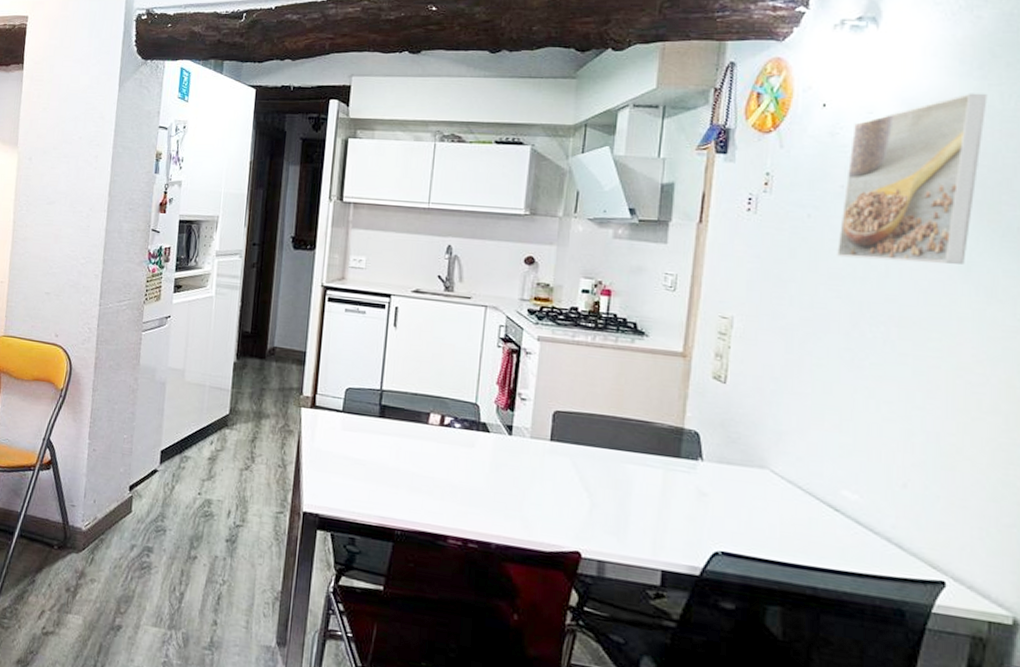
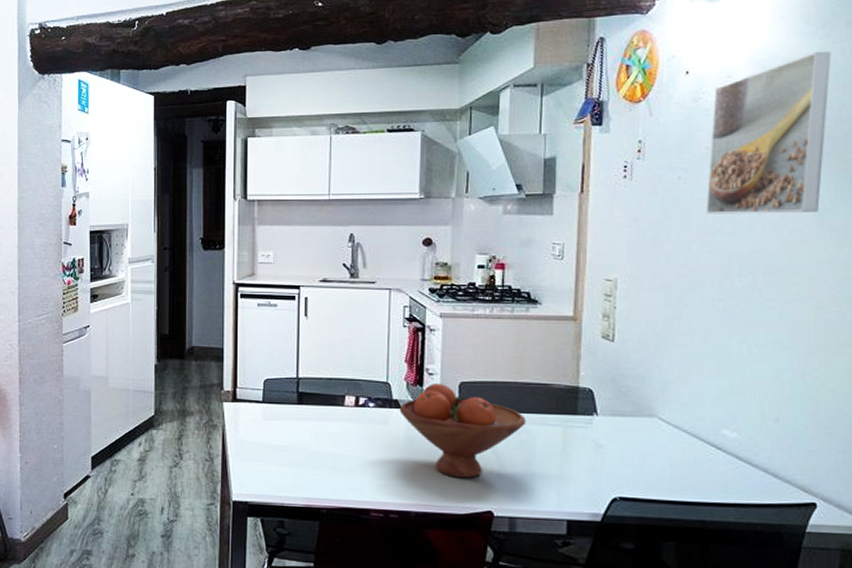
fruit bowl: none [486,409,624,514] -> present [399,384,526,478]

